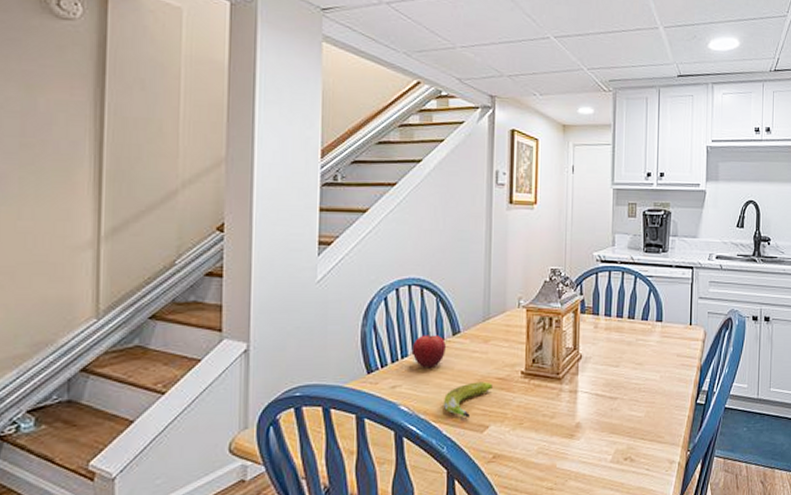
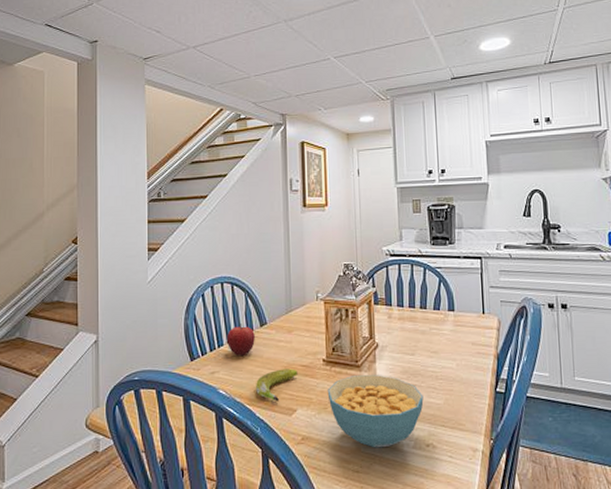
cereal bowl: none [524,386,625,464] -> present [327,374,424,448]

